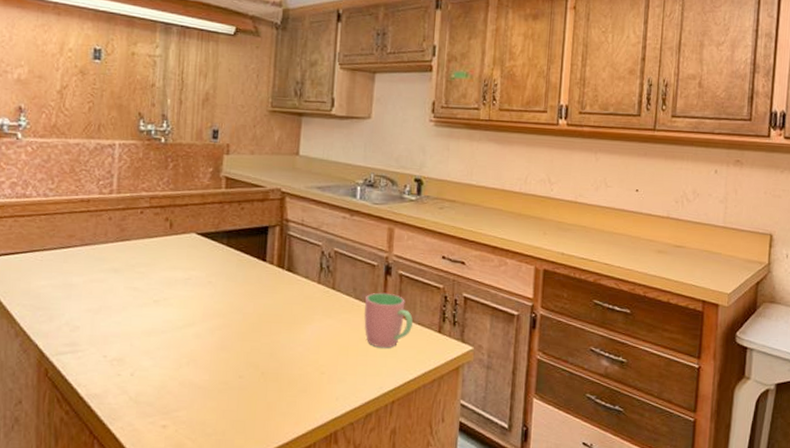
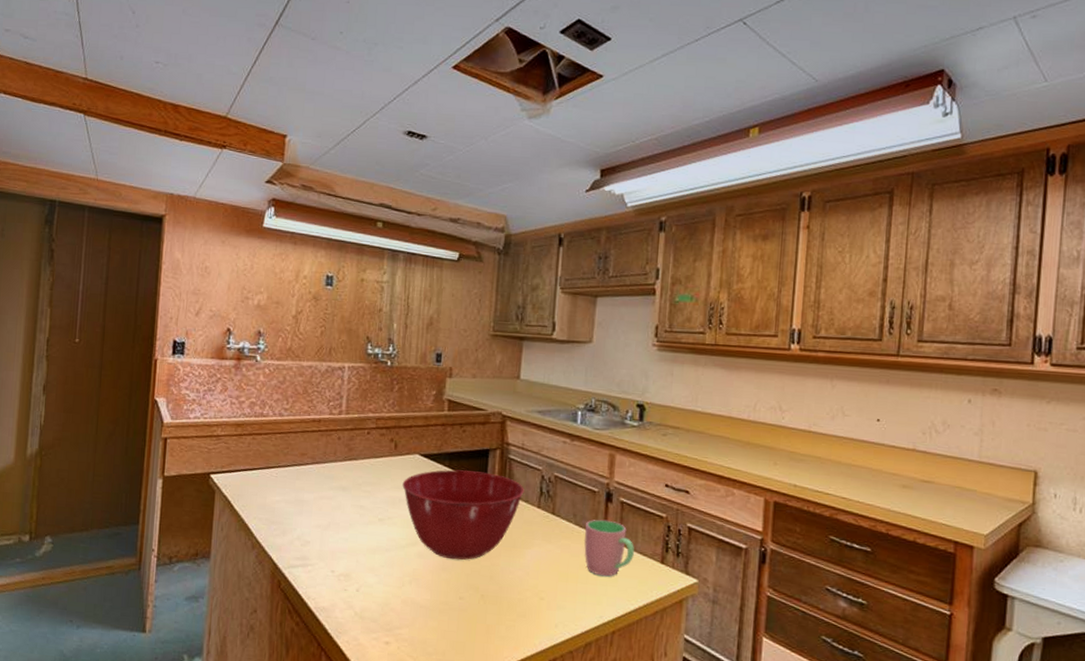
mixing bowl: none [178,248,304,339] -> present [402,469,524,560]

